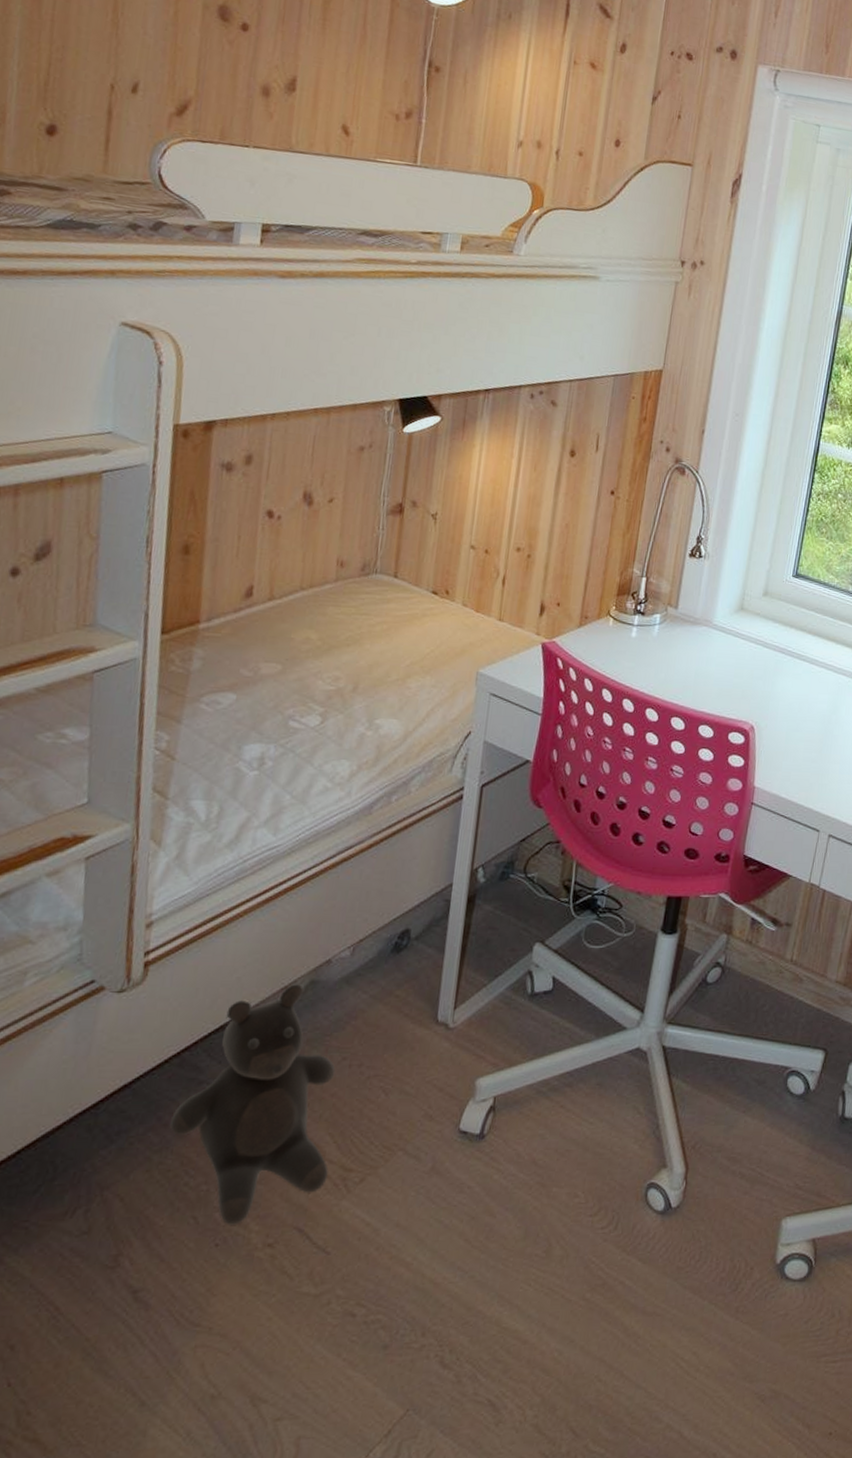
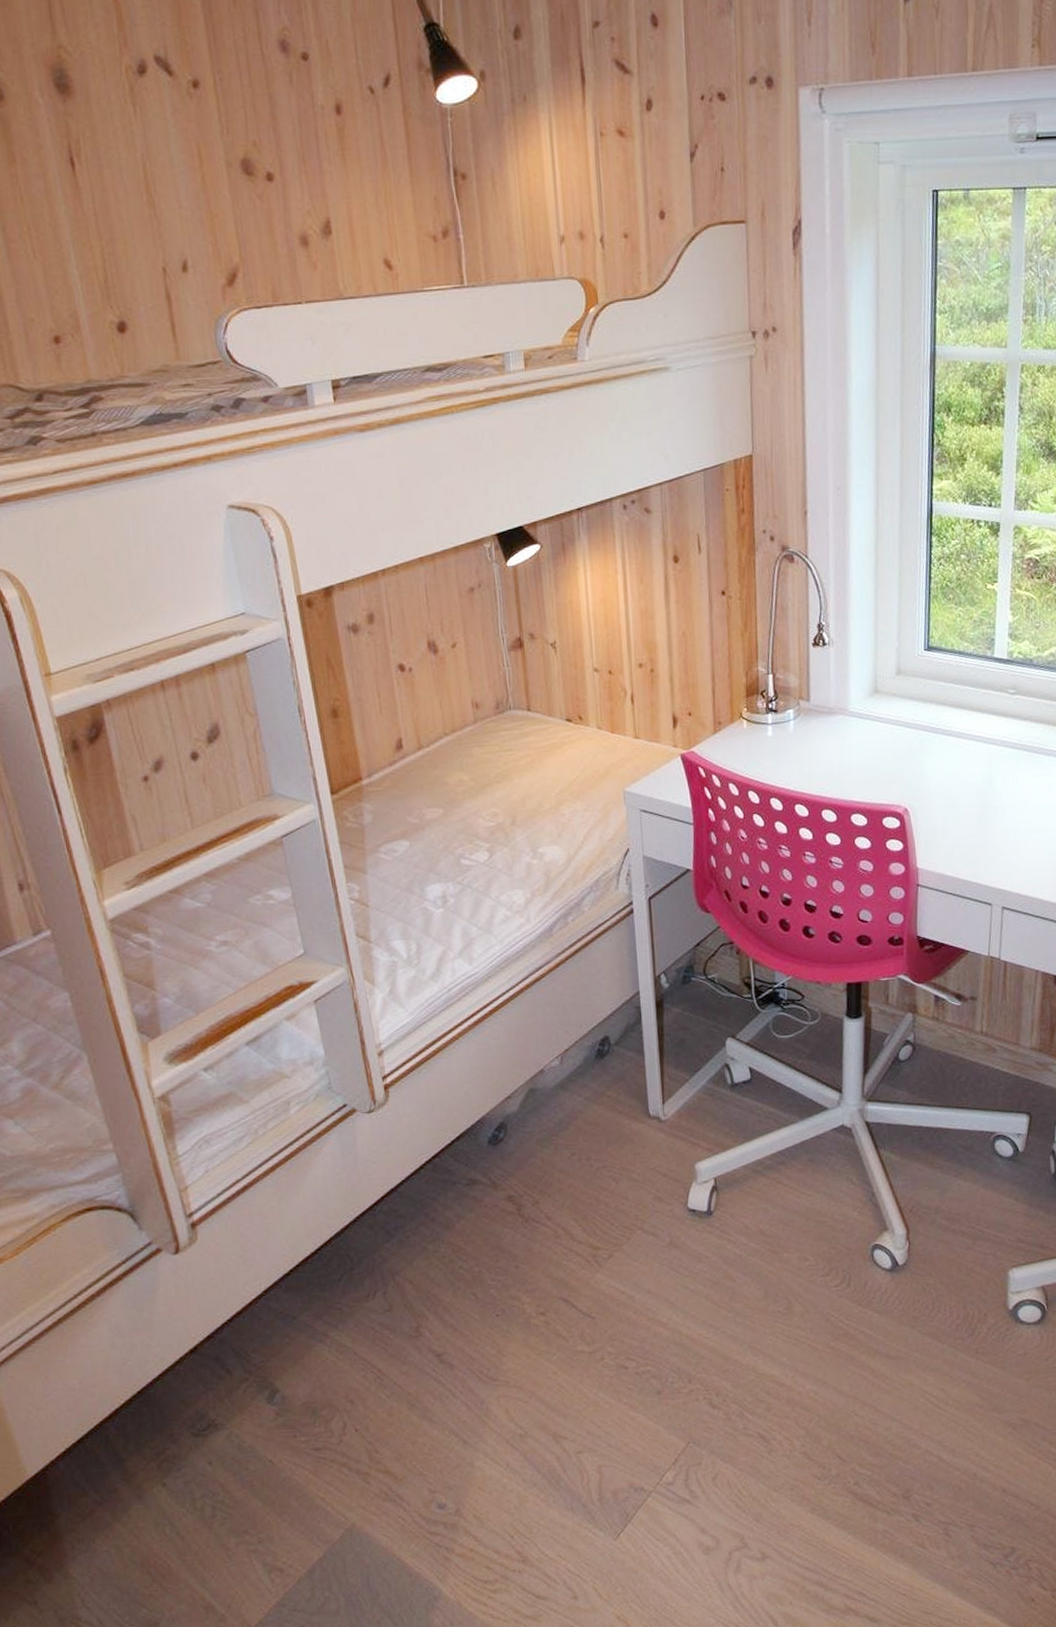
teddy bear: present [170,984,336,1225] -> none [436,1093,580,1299]

